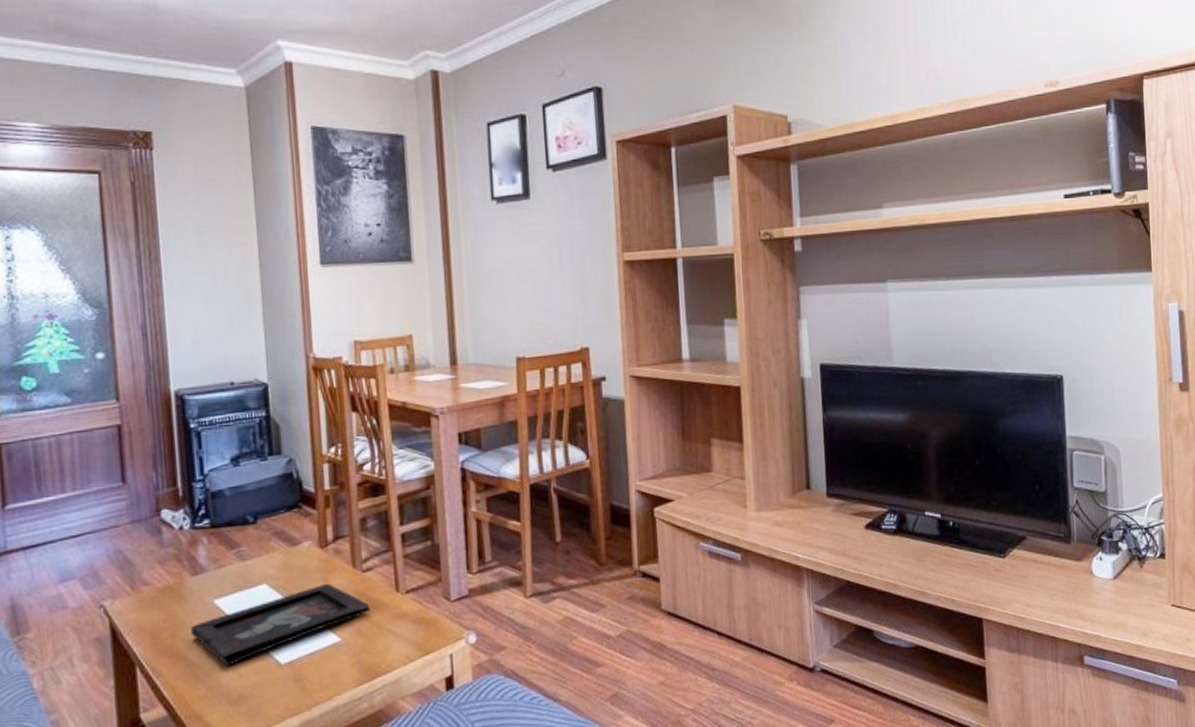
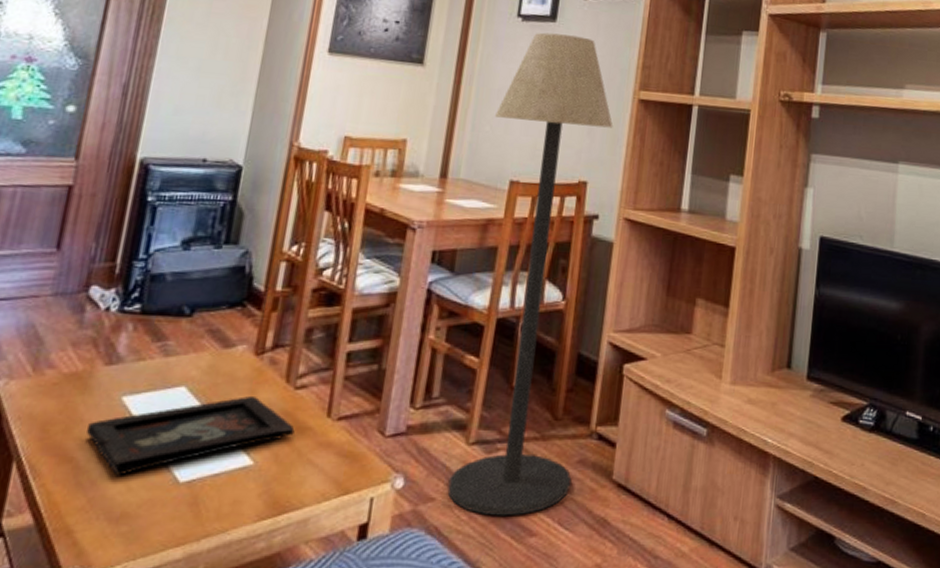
floor lamp: none [490,209,626,655] -> present [447,32,613,516]

